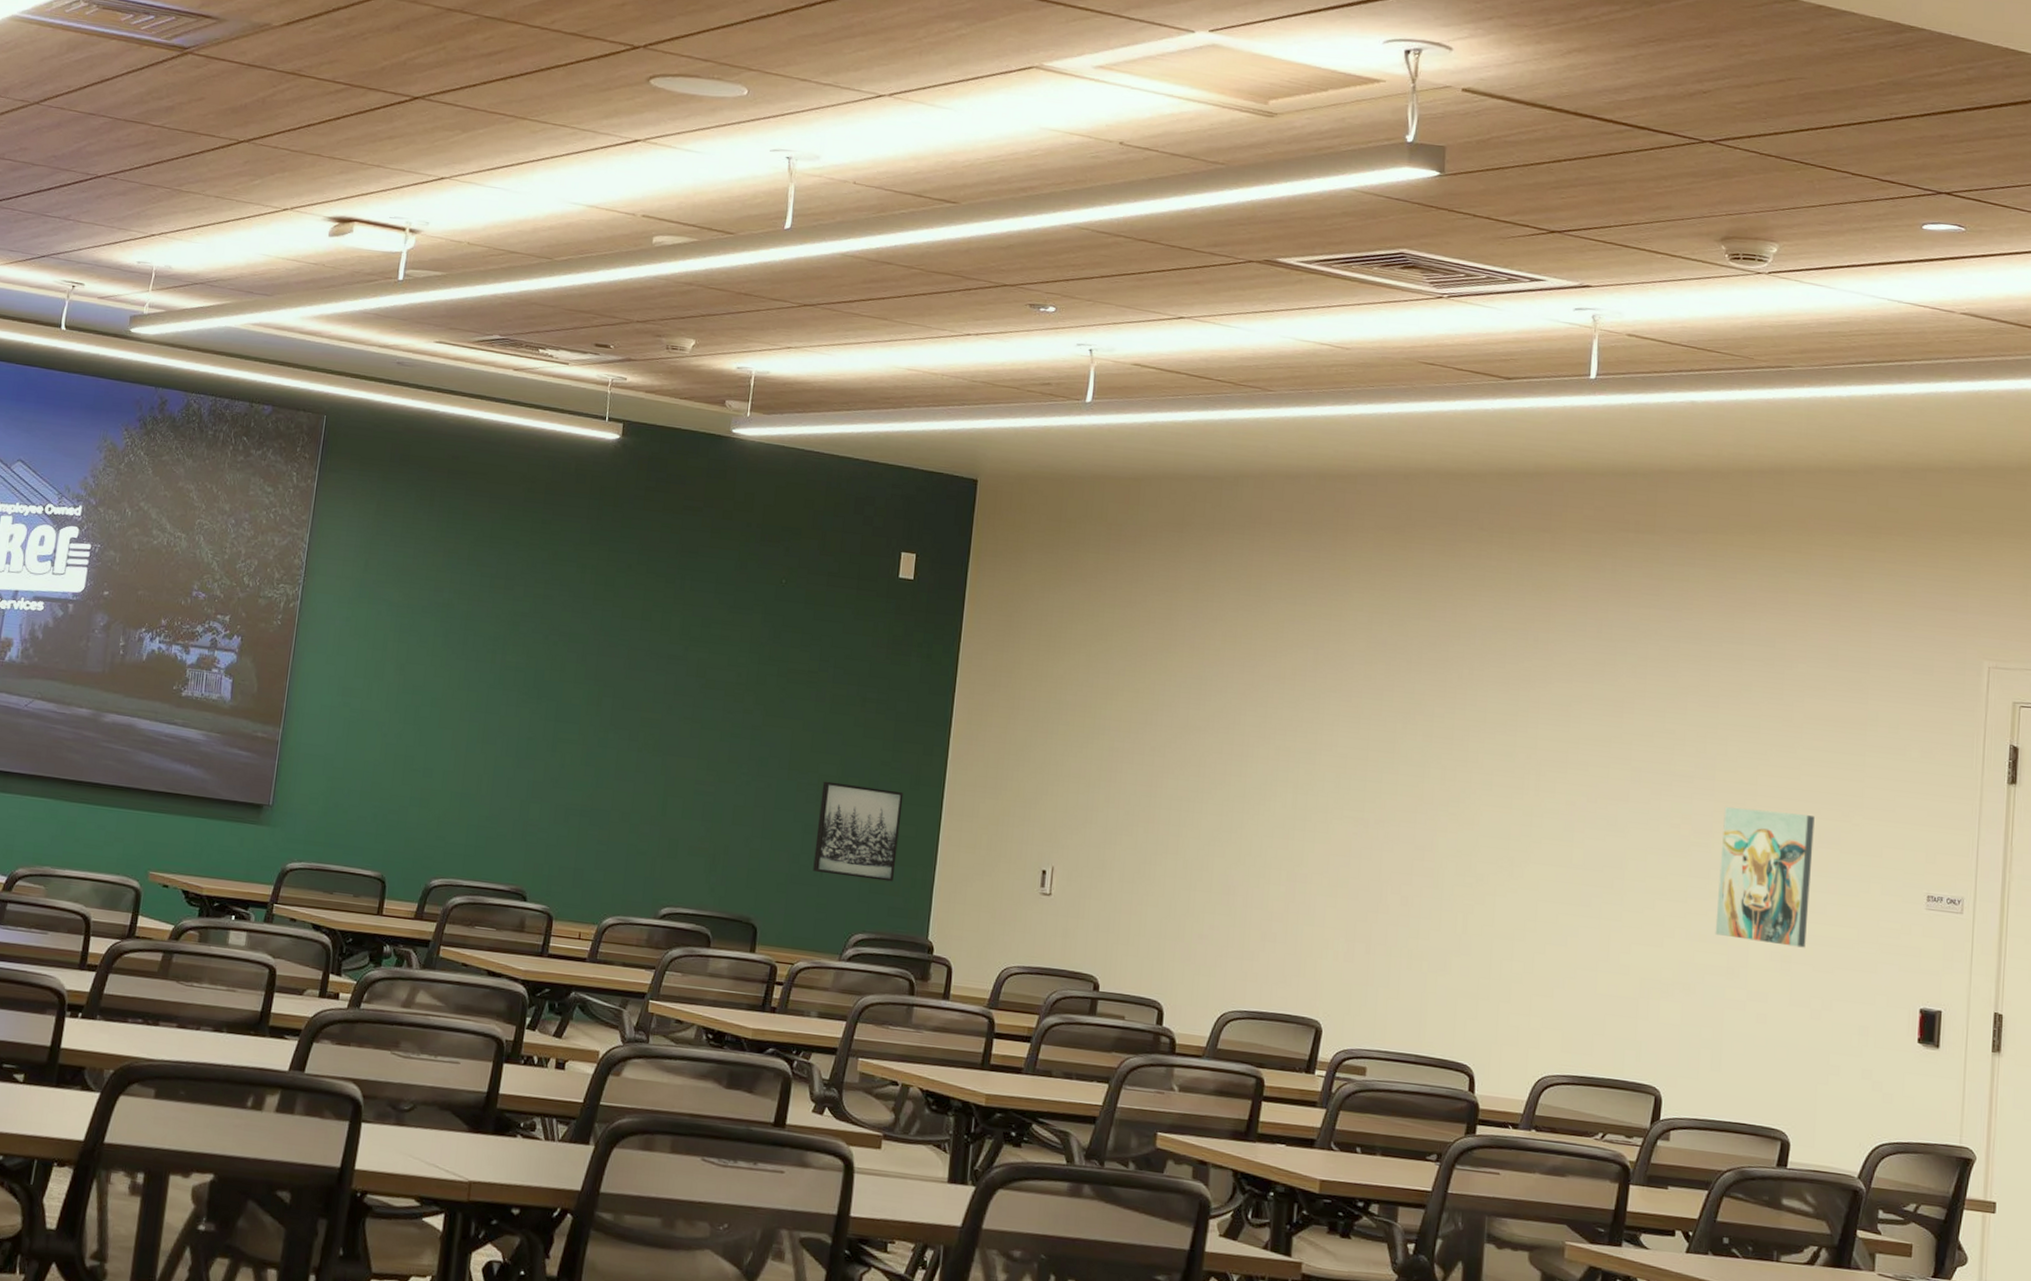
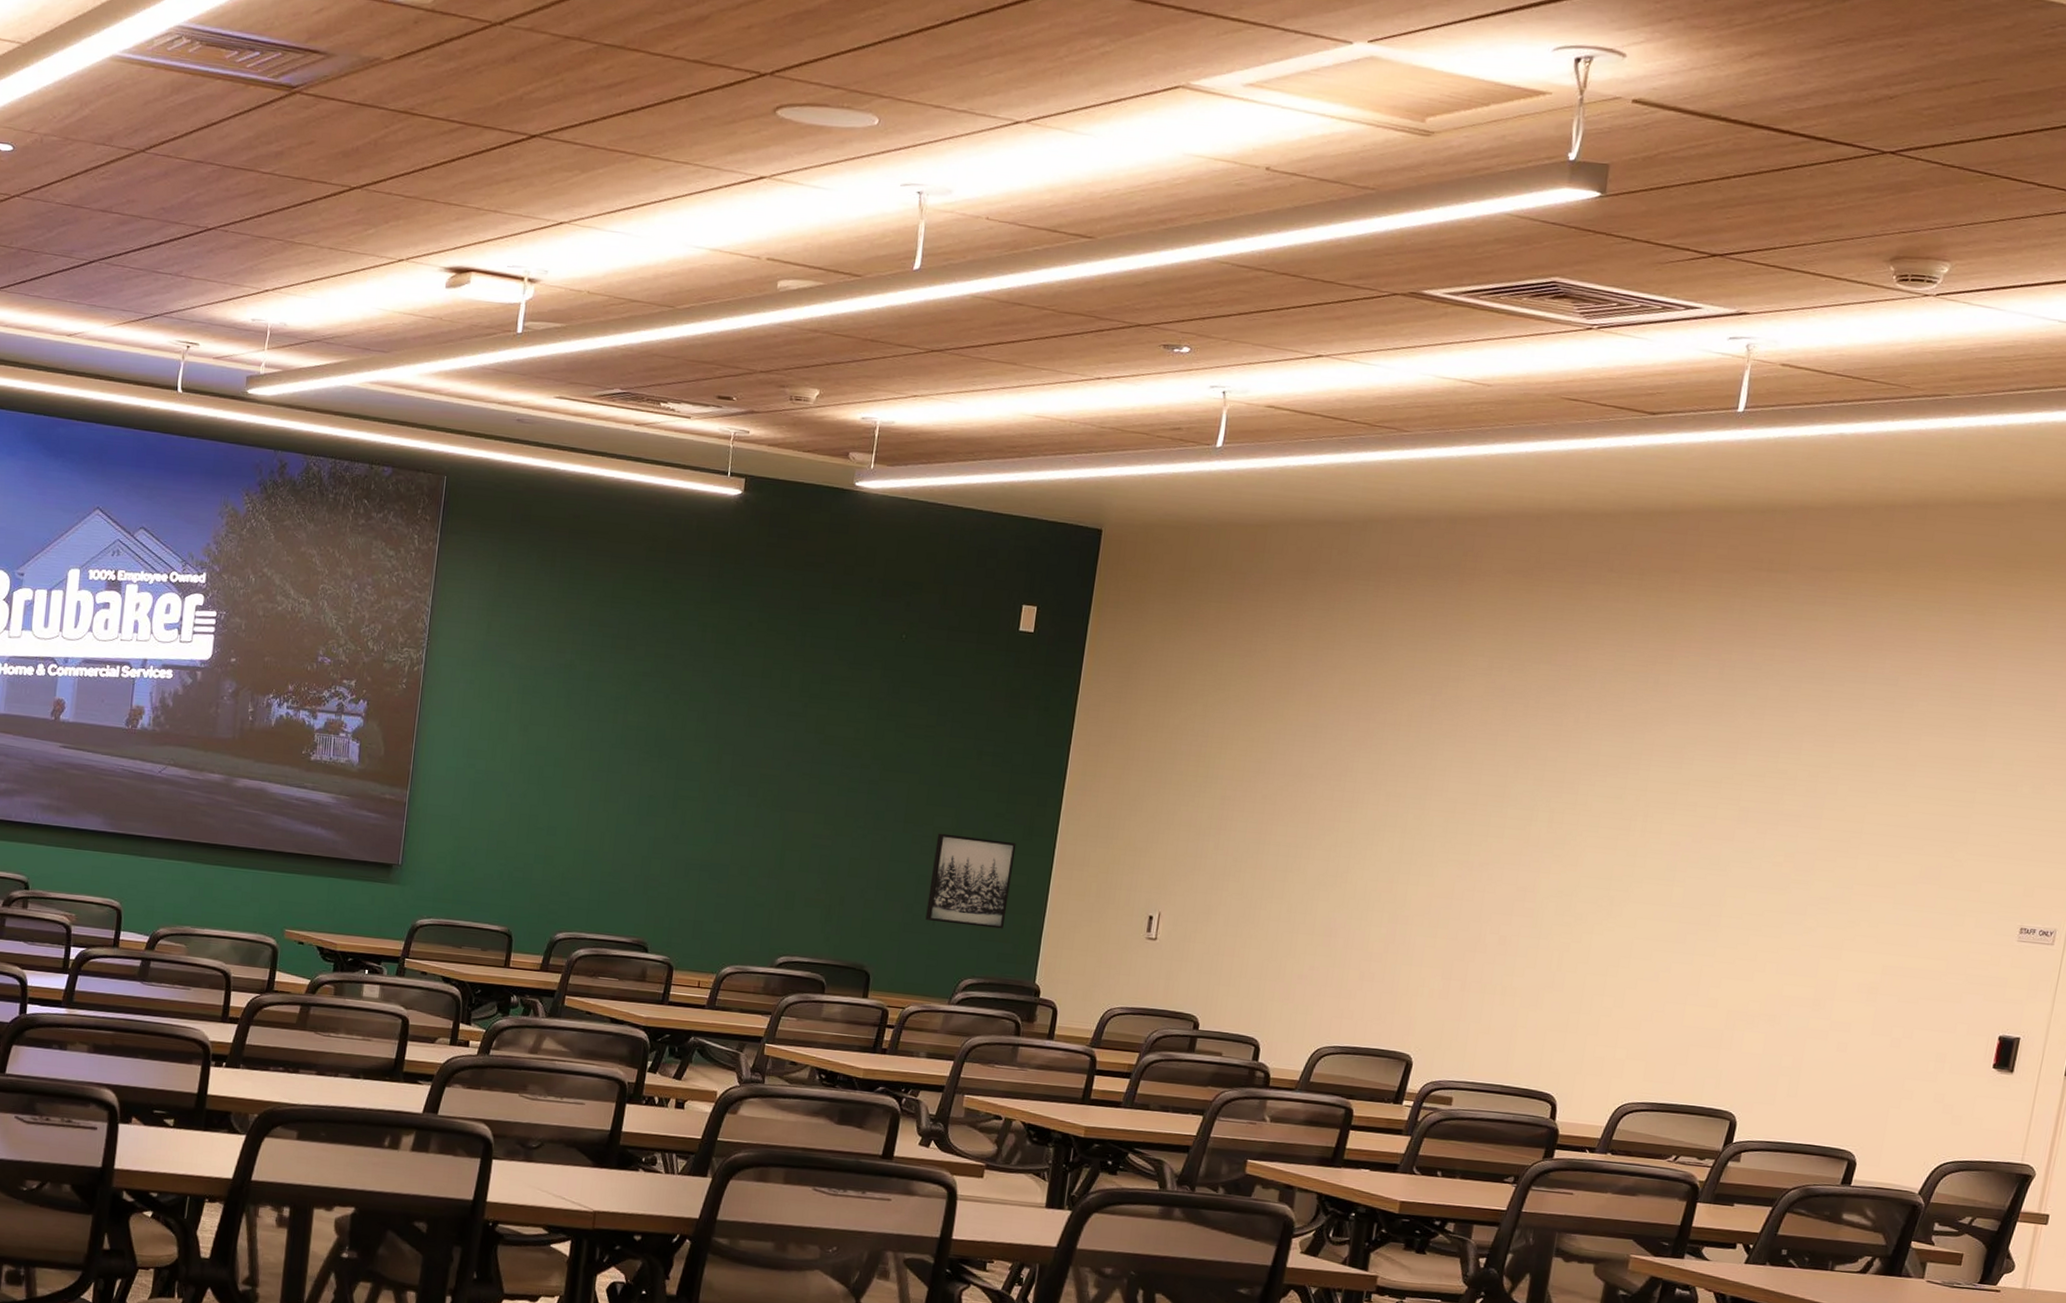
wall art: present [1715,807,1815,948] -> none [1805,845,1918,980]

